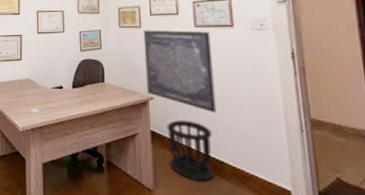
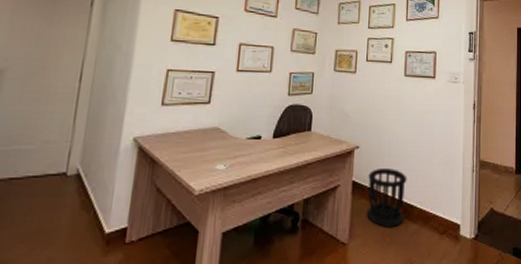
wall art: present [143,30,217,114] -> none [354,76,416,160]

